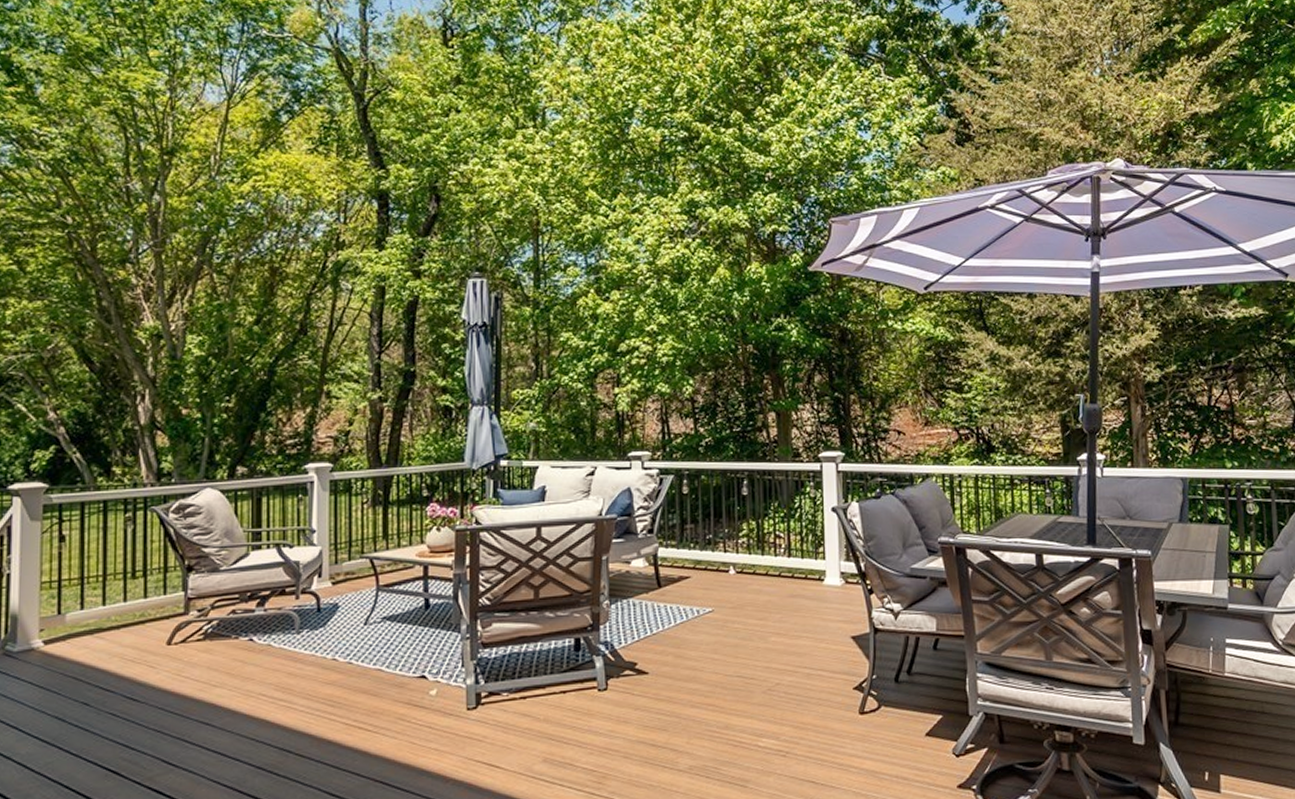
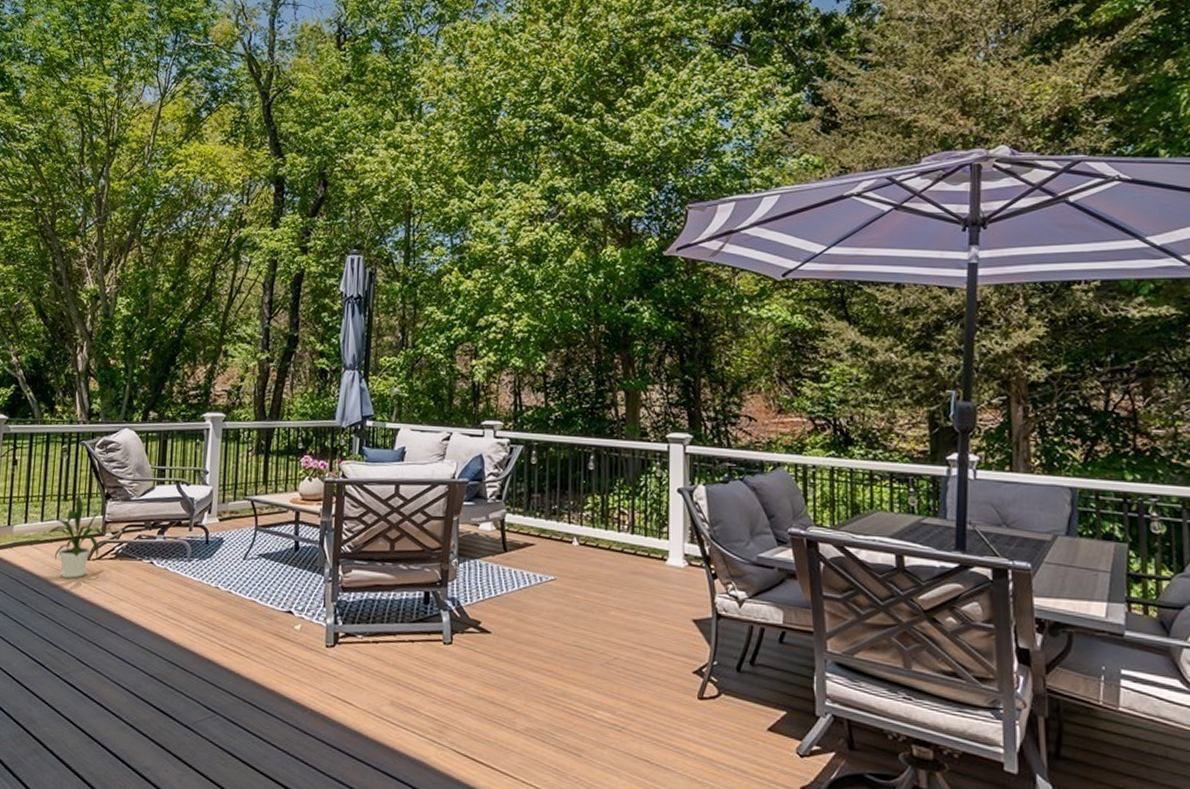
house plant: none [104,571,187,669] -> present [42,496,104,578]

